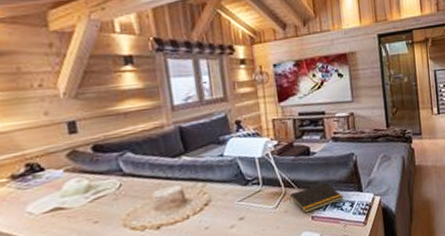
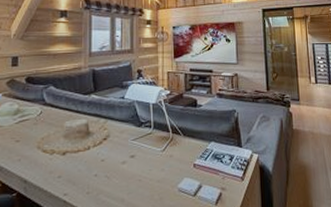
notepad: present [289,182,344,213] -> none [175,134,224,160]

